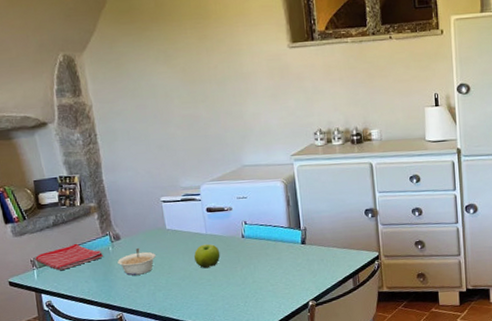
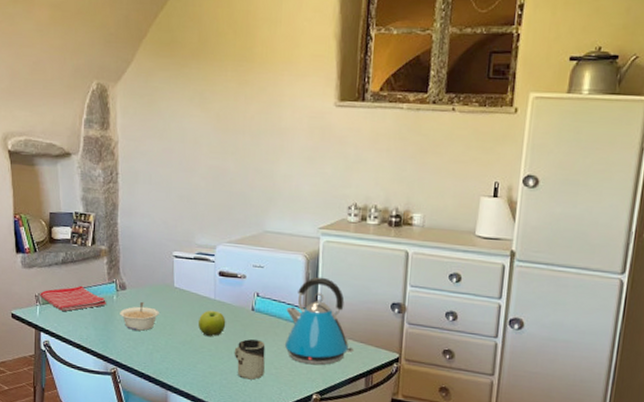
cup: none [231,263,262,300] -> present [234,339,266,380]
kettle: none [273,197,338,277] -> present [285,277,353,365]

